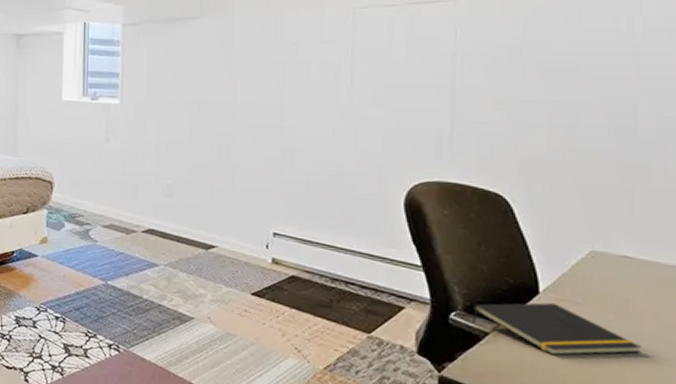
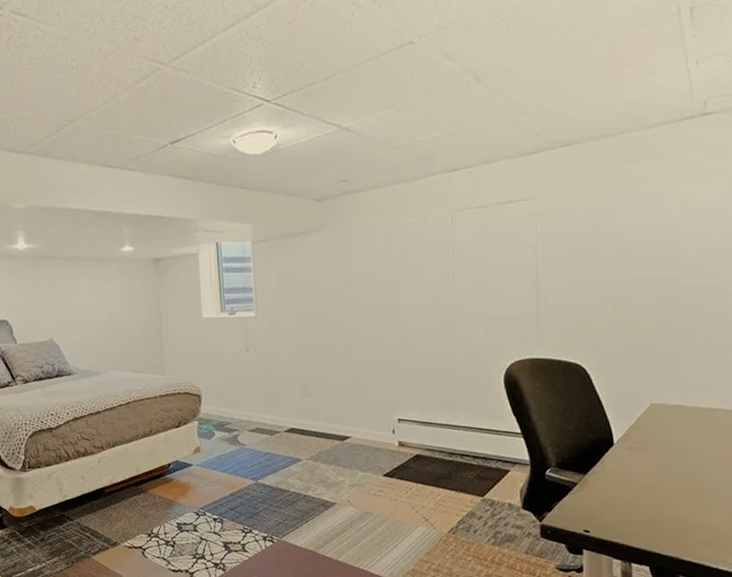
notepad: present [471,302,641,356] -> none [563,451,692,495]

